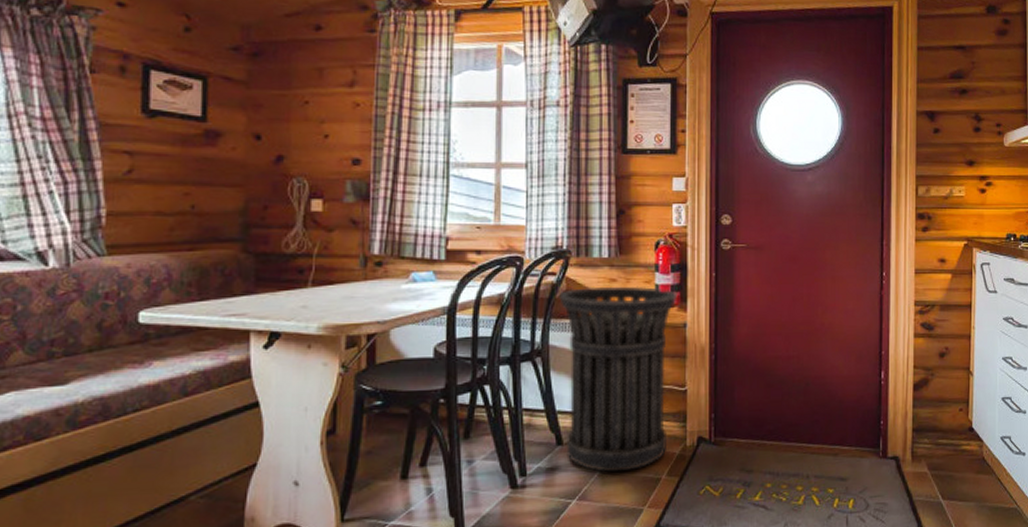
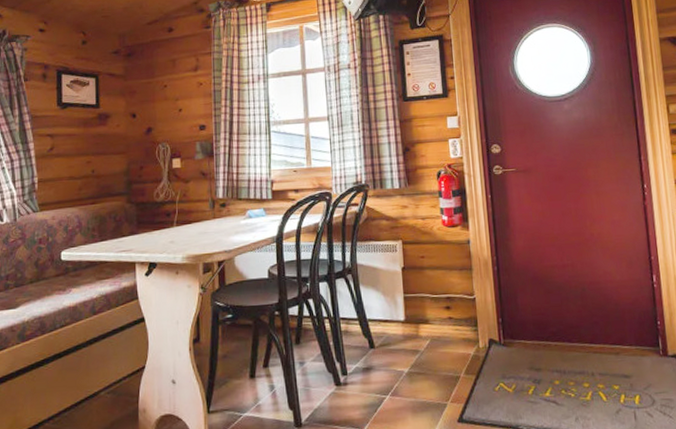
trash can: present [558,286,678,472] -> none [361,210,463,371]

